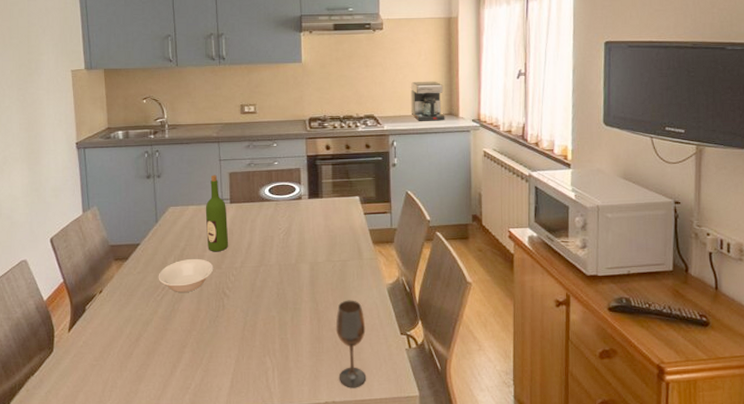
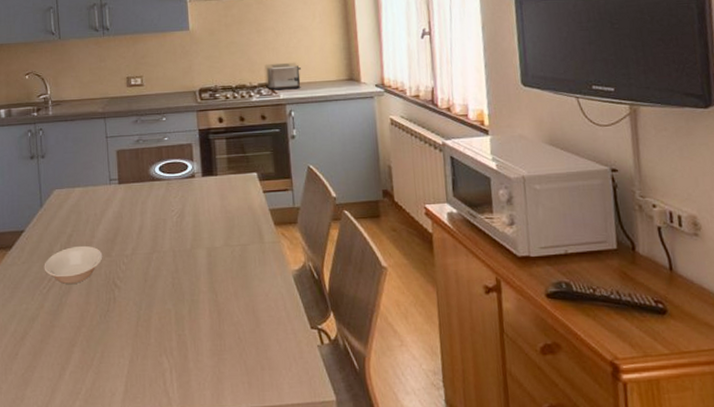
wine bottle: present [205,175,229,252] -> none [92,153,119,238]
wine glass: present [335,300,367,388] -> none [238,289,275,392]
toaster: none [371,96,405,122] -> present [265,62,301,91]
coffee maker: present [411,81,445,121] -> none [306,44,346,88]

